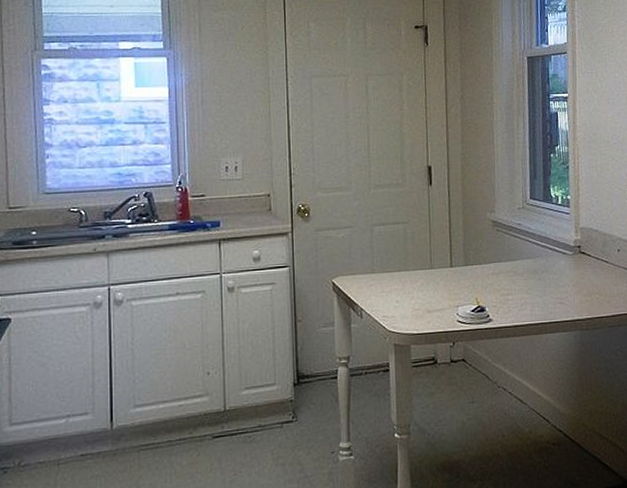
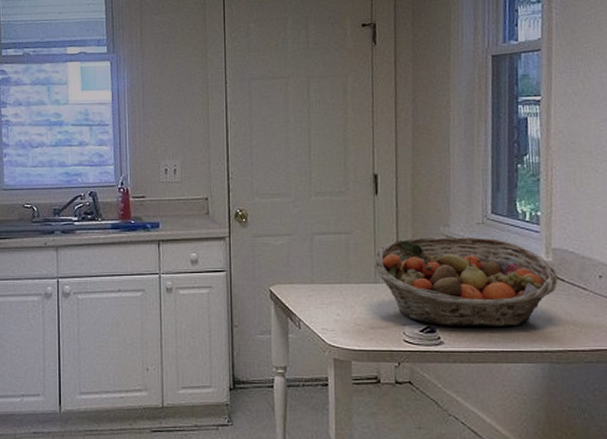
fruit basket: none [430,220,586,305] -> present [374,236,558,327]

